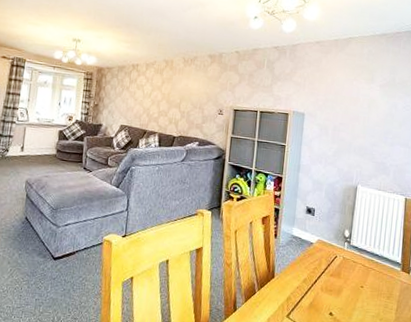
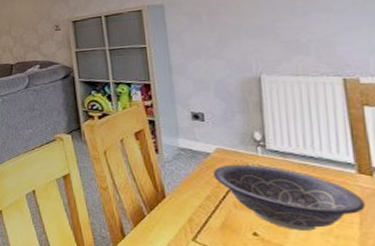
decorative bowl: none [312,254,402,314] -> present [213,164,366,231]

